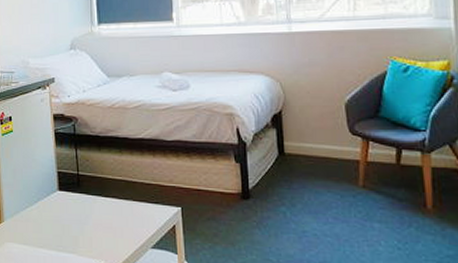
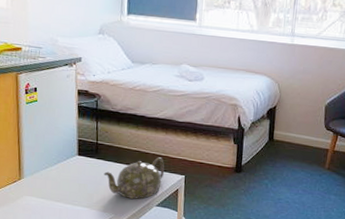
teapot: none [88,186,157,240] -> present [103,157,165,199]

